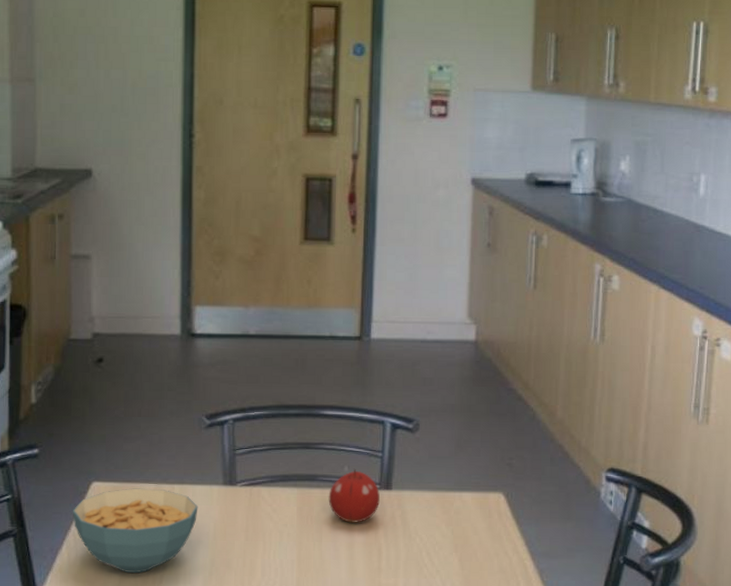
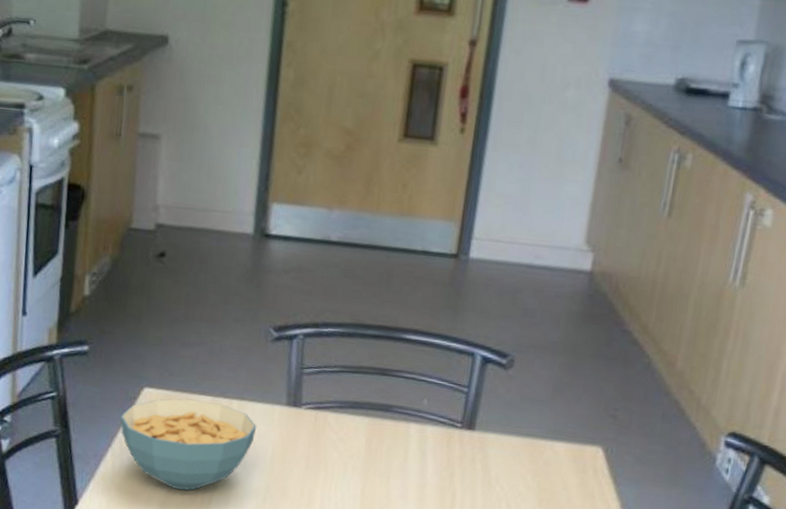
fruit: present [328,468,380,524] -> none [402,402,461,463]

